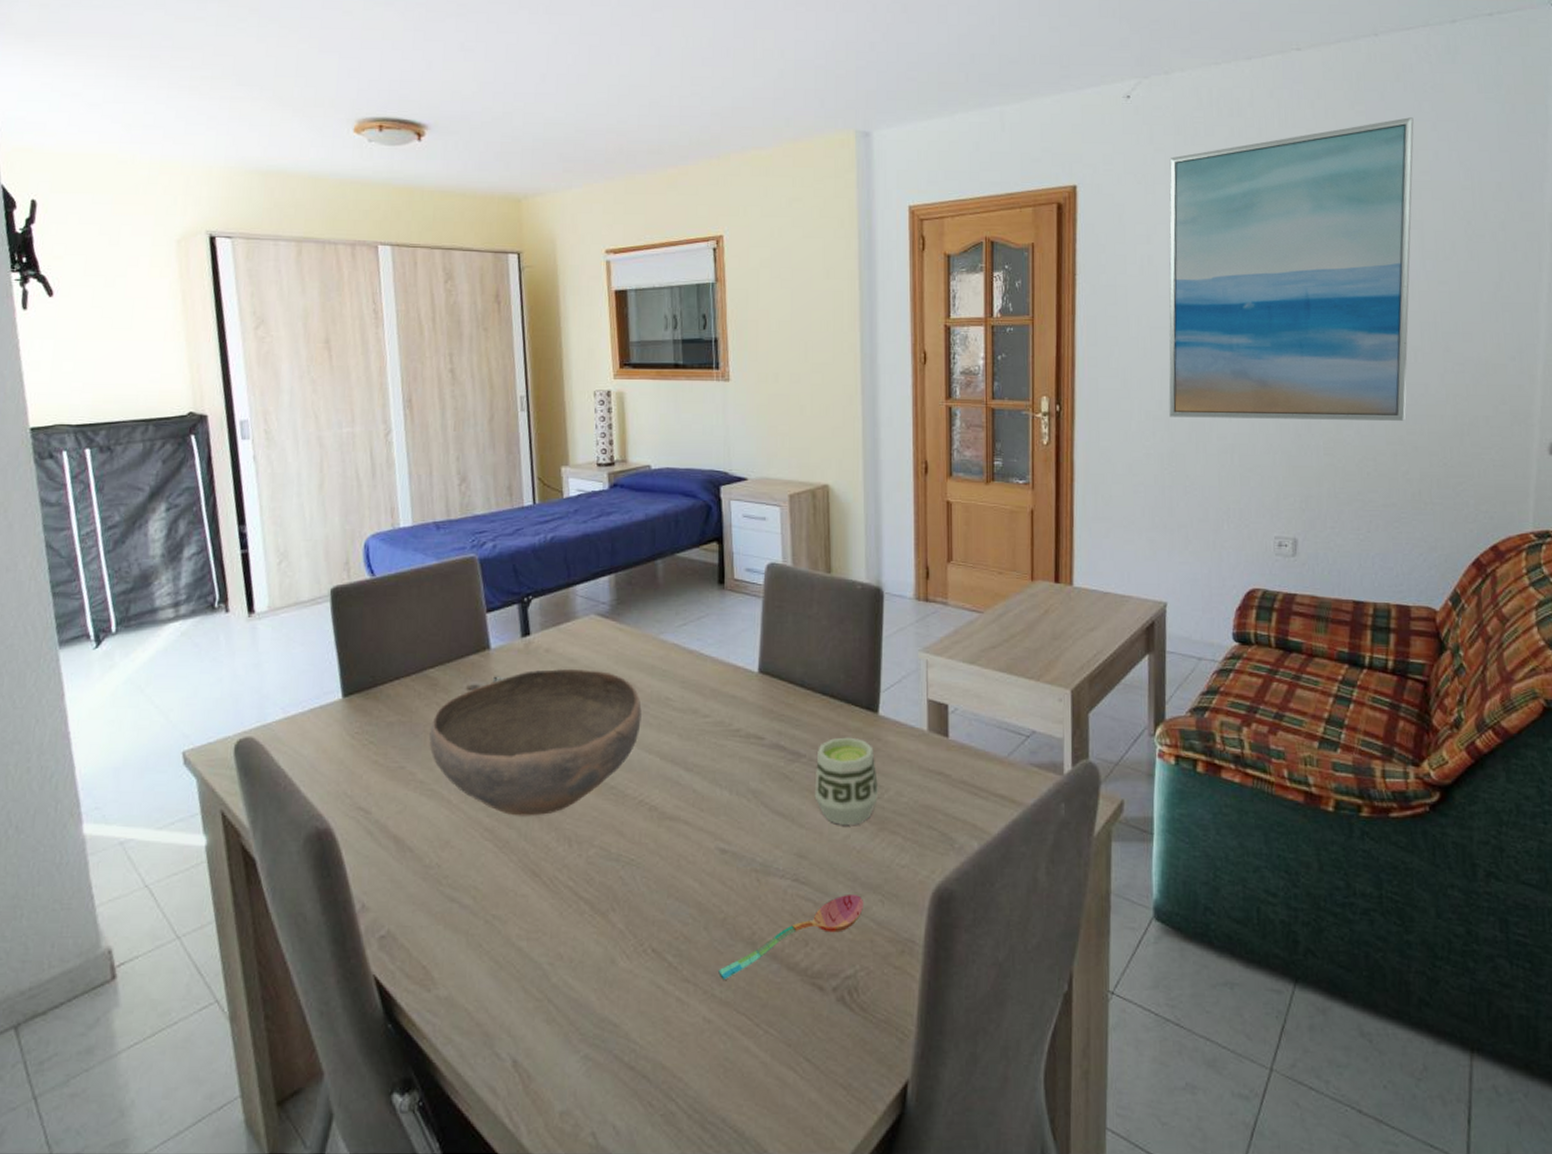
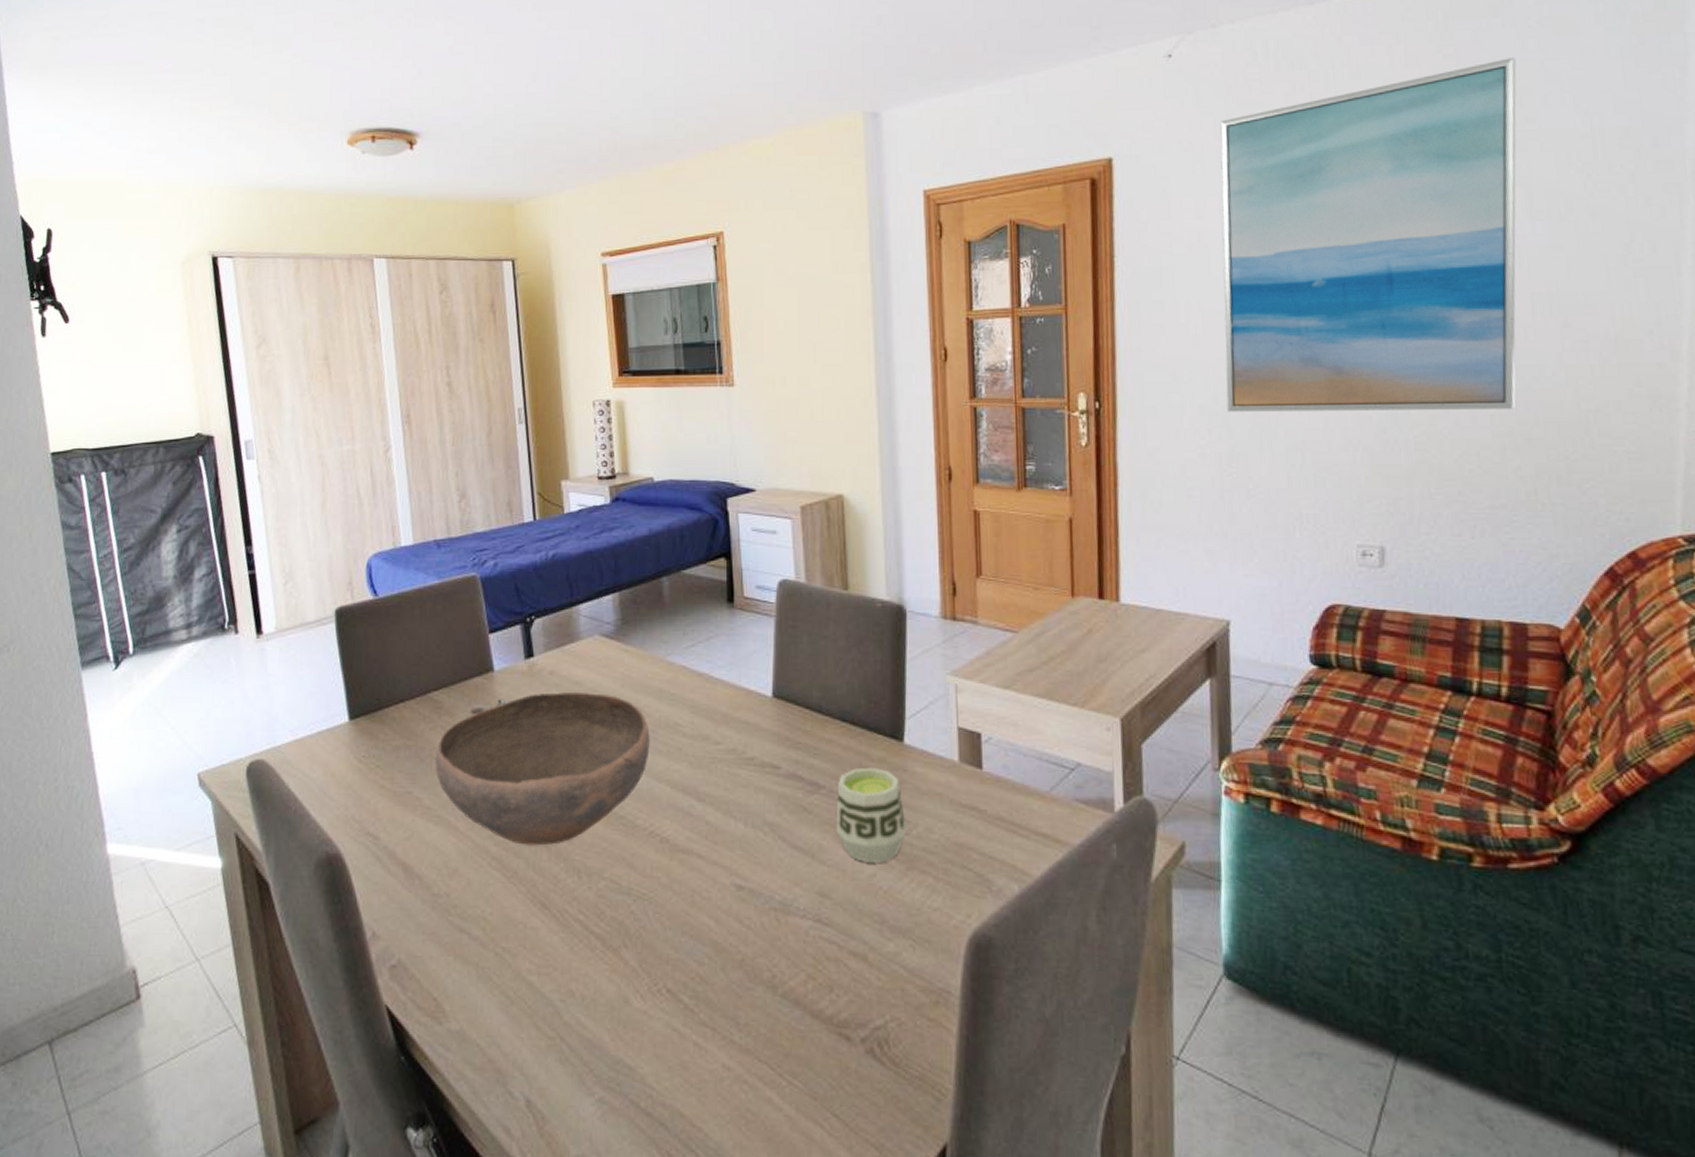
soupspoon: present [718,895,864,980] -> none [737,938,894,1025]

